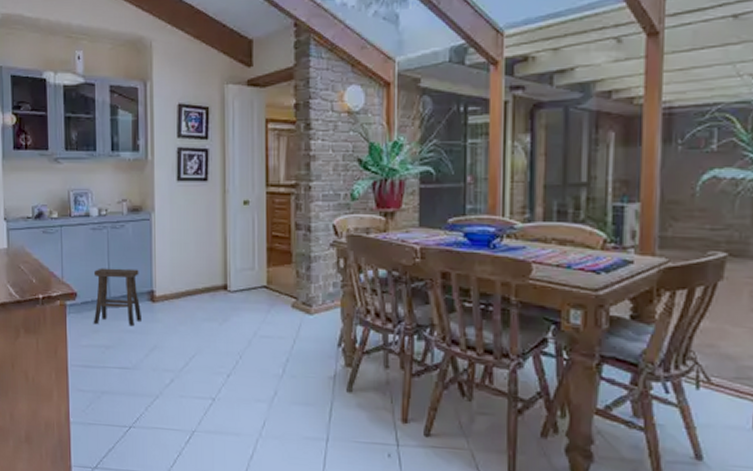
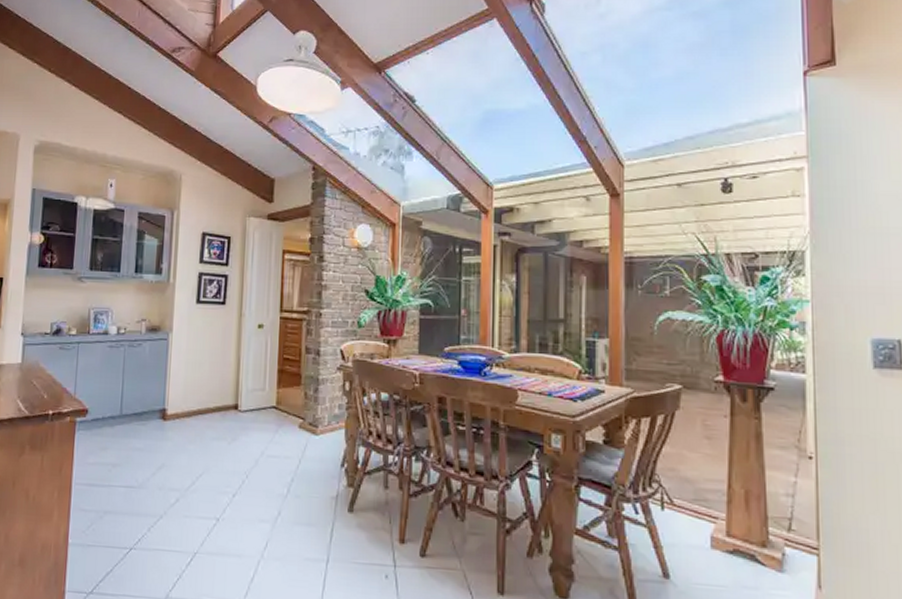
stool: present [93,268,141,327] -> none [102,385,153,445]

